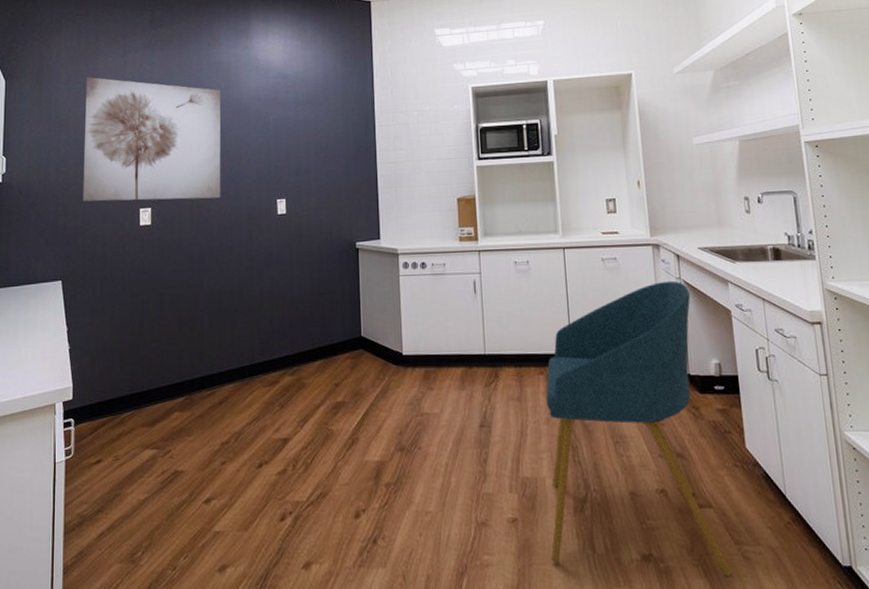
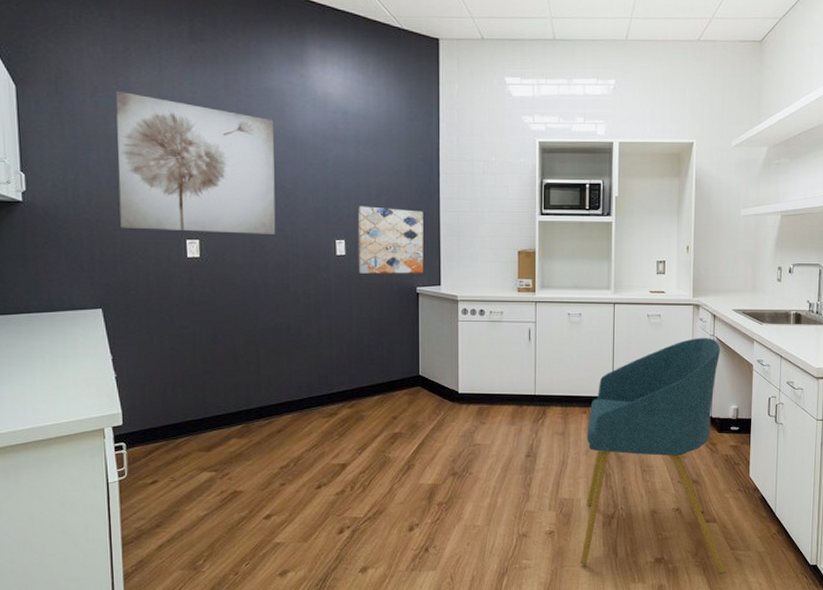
wall art: none [297,163,363,232] -> present [357,206,424,274]

